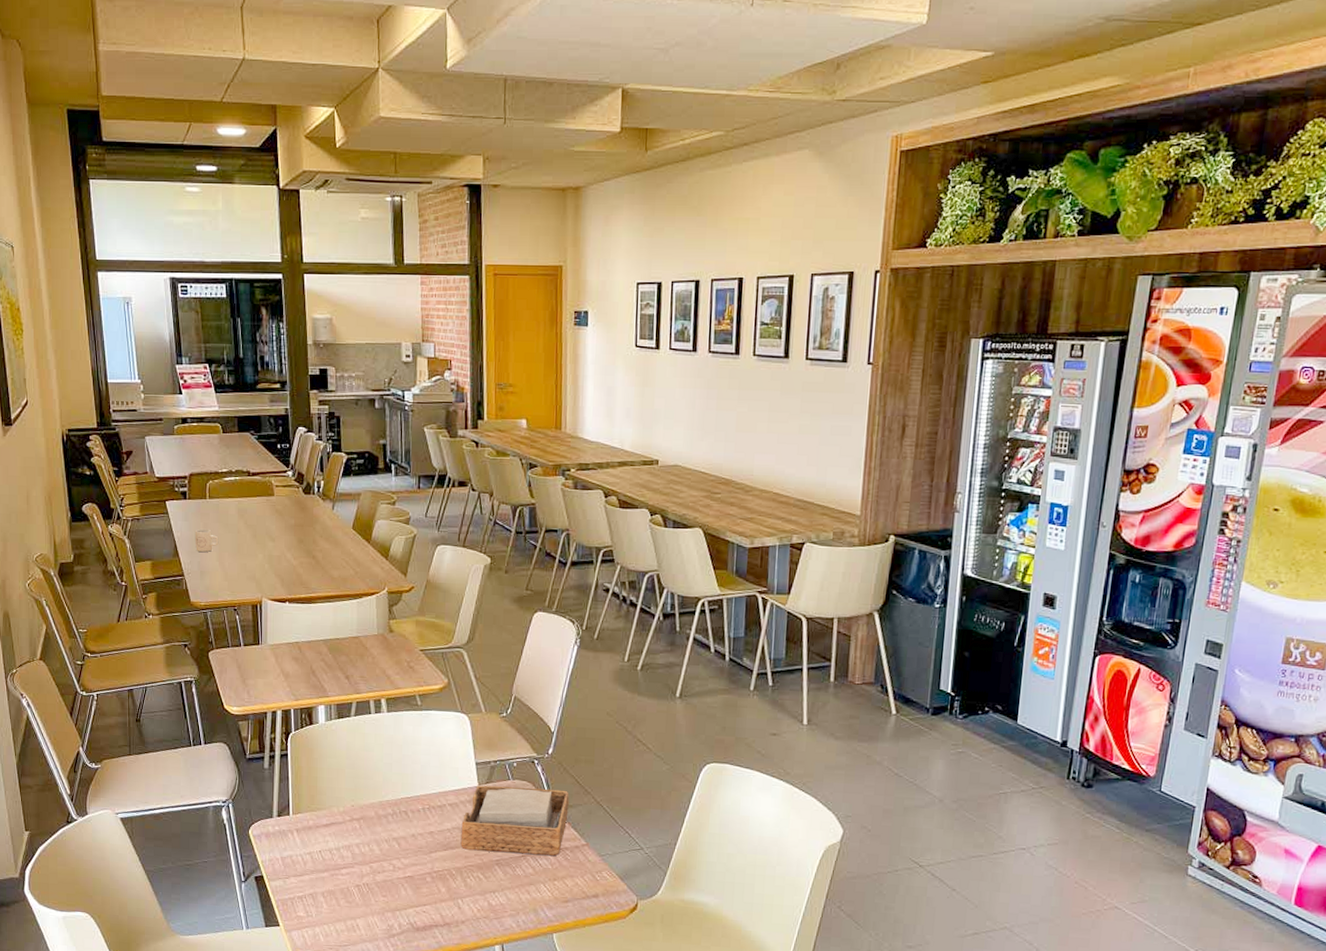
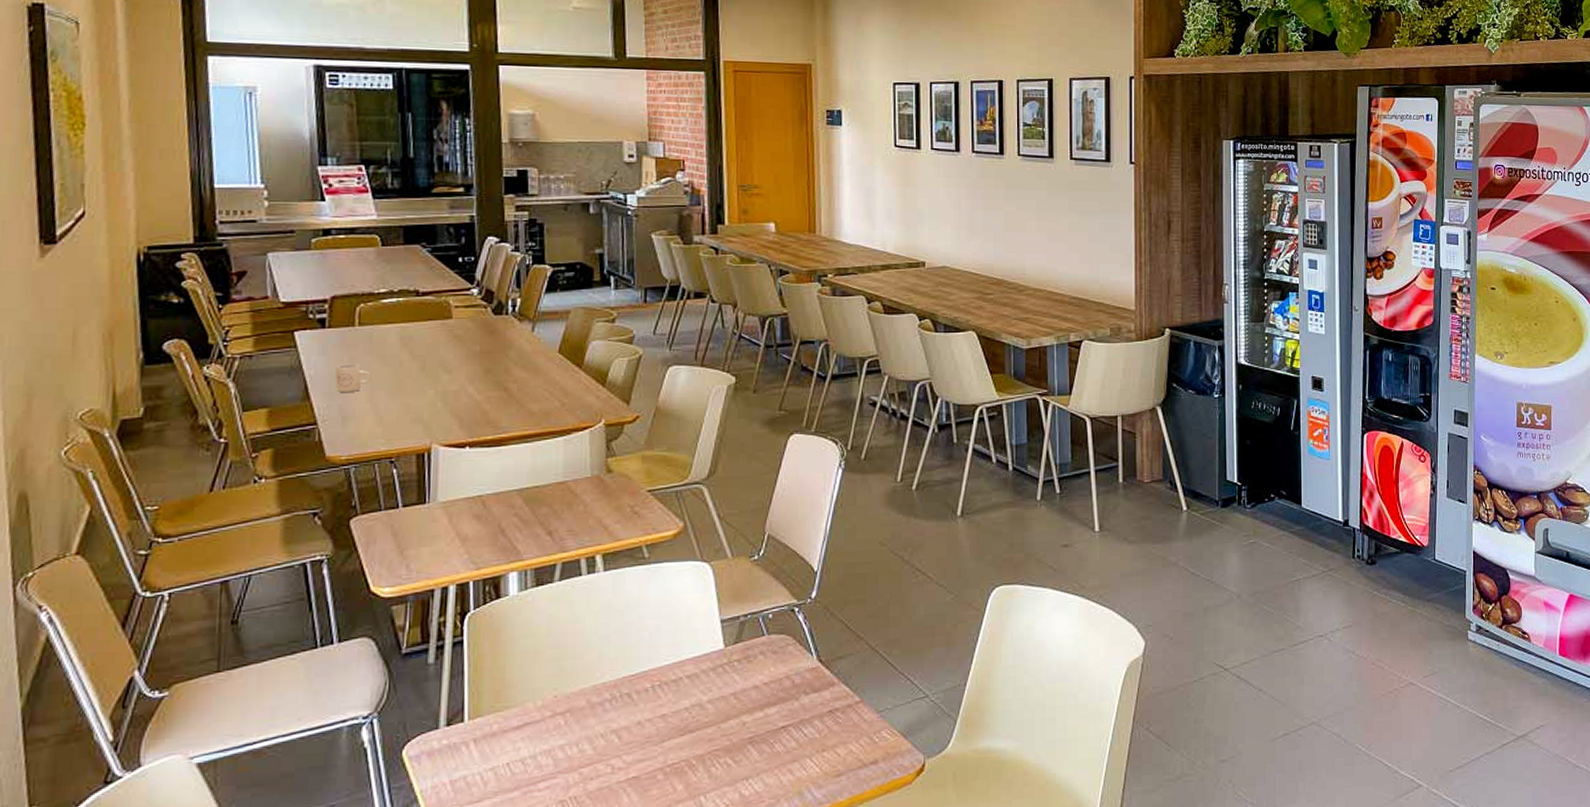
napkin holder: present [460,785,569,857] -> none [702,639,838,731]

